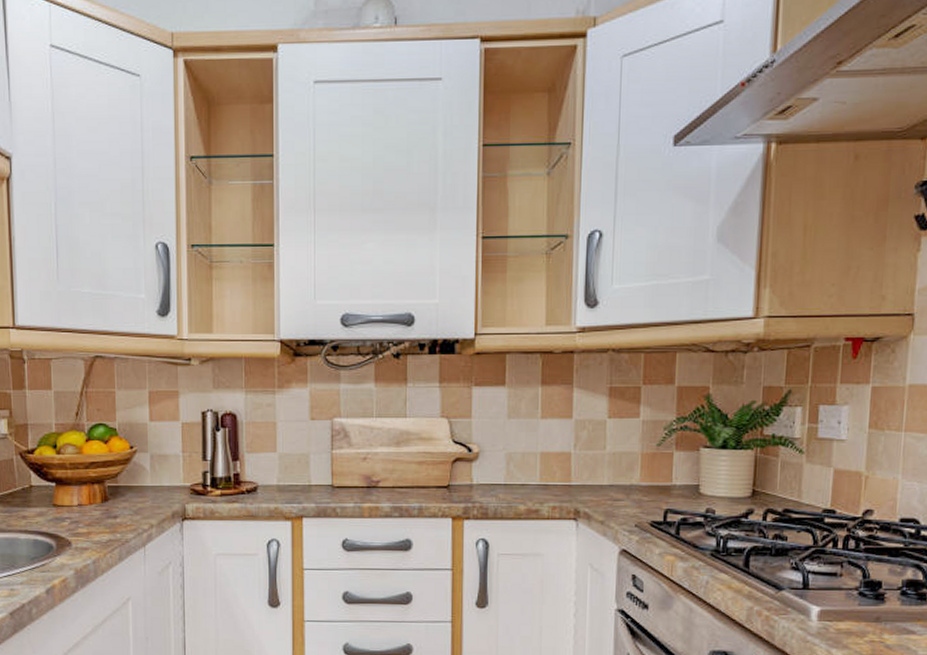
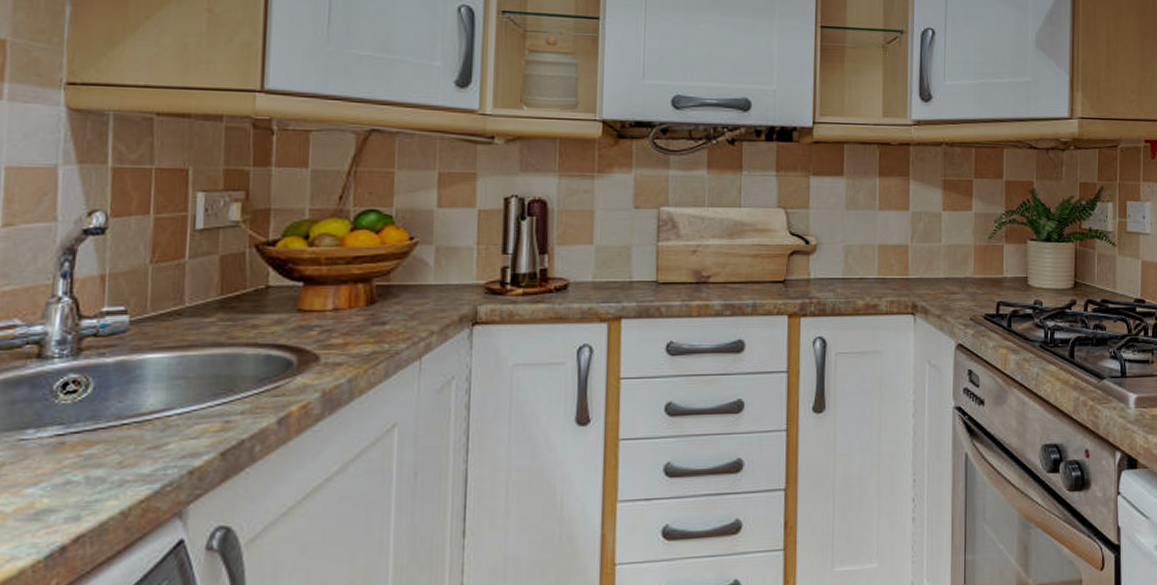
jar: none [210,264,260,333] -> present [521,35,580,111]

